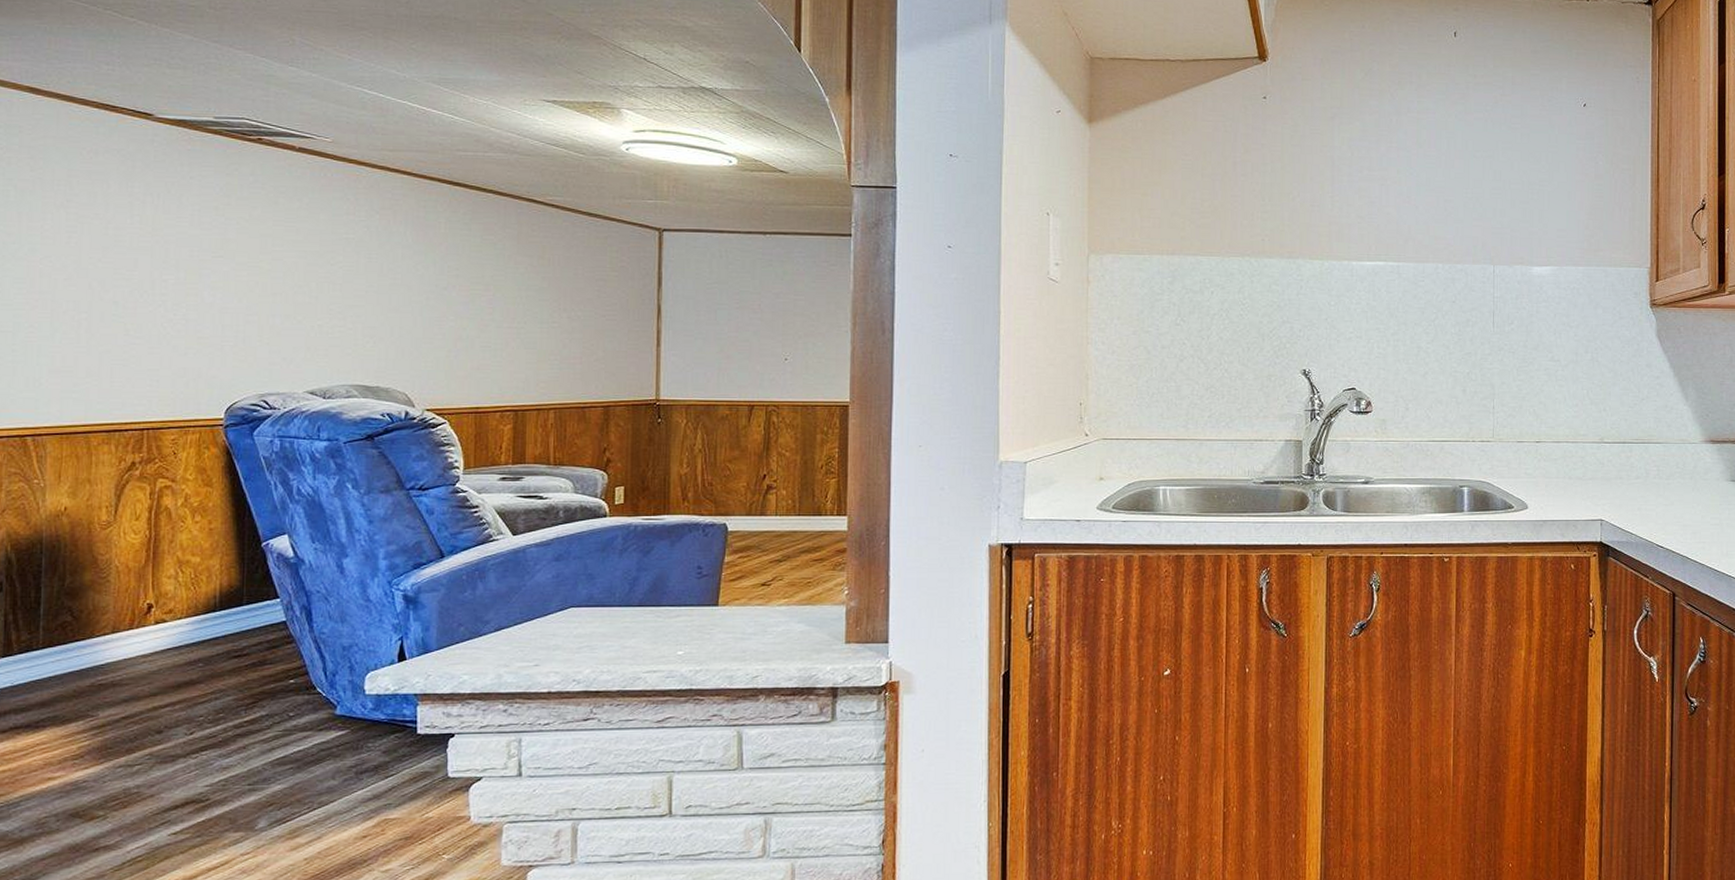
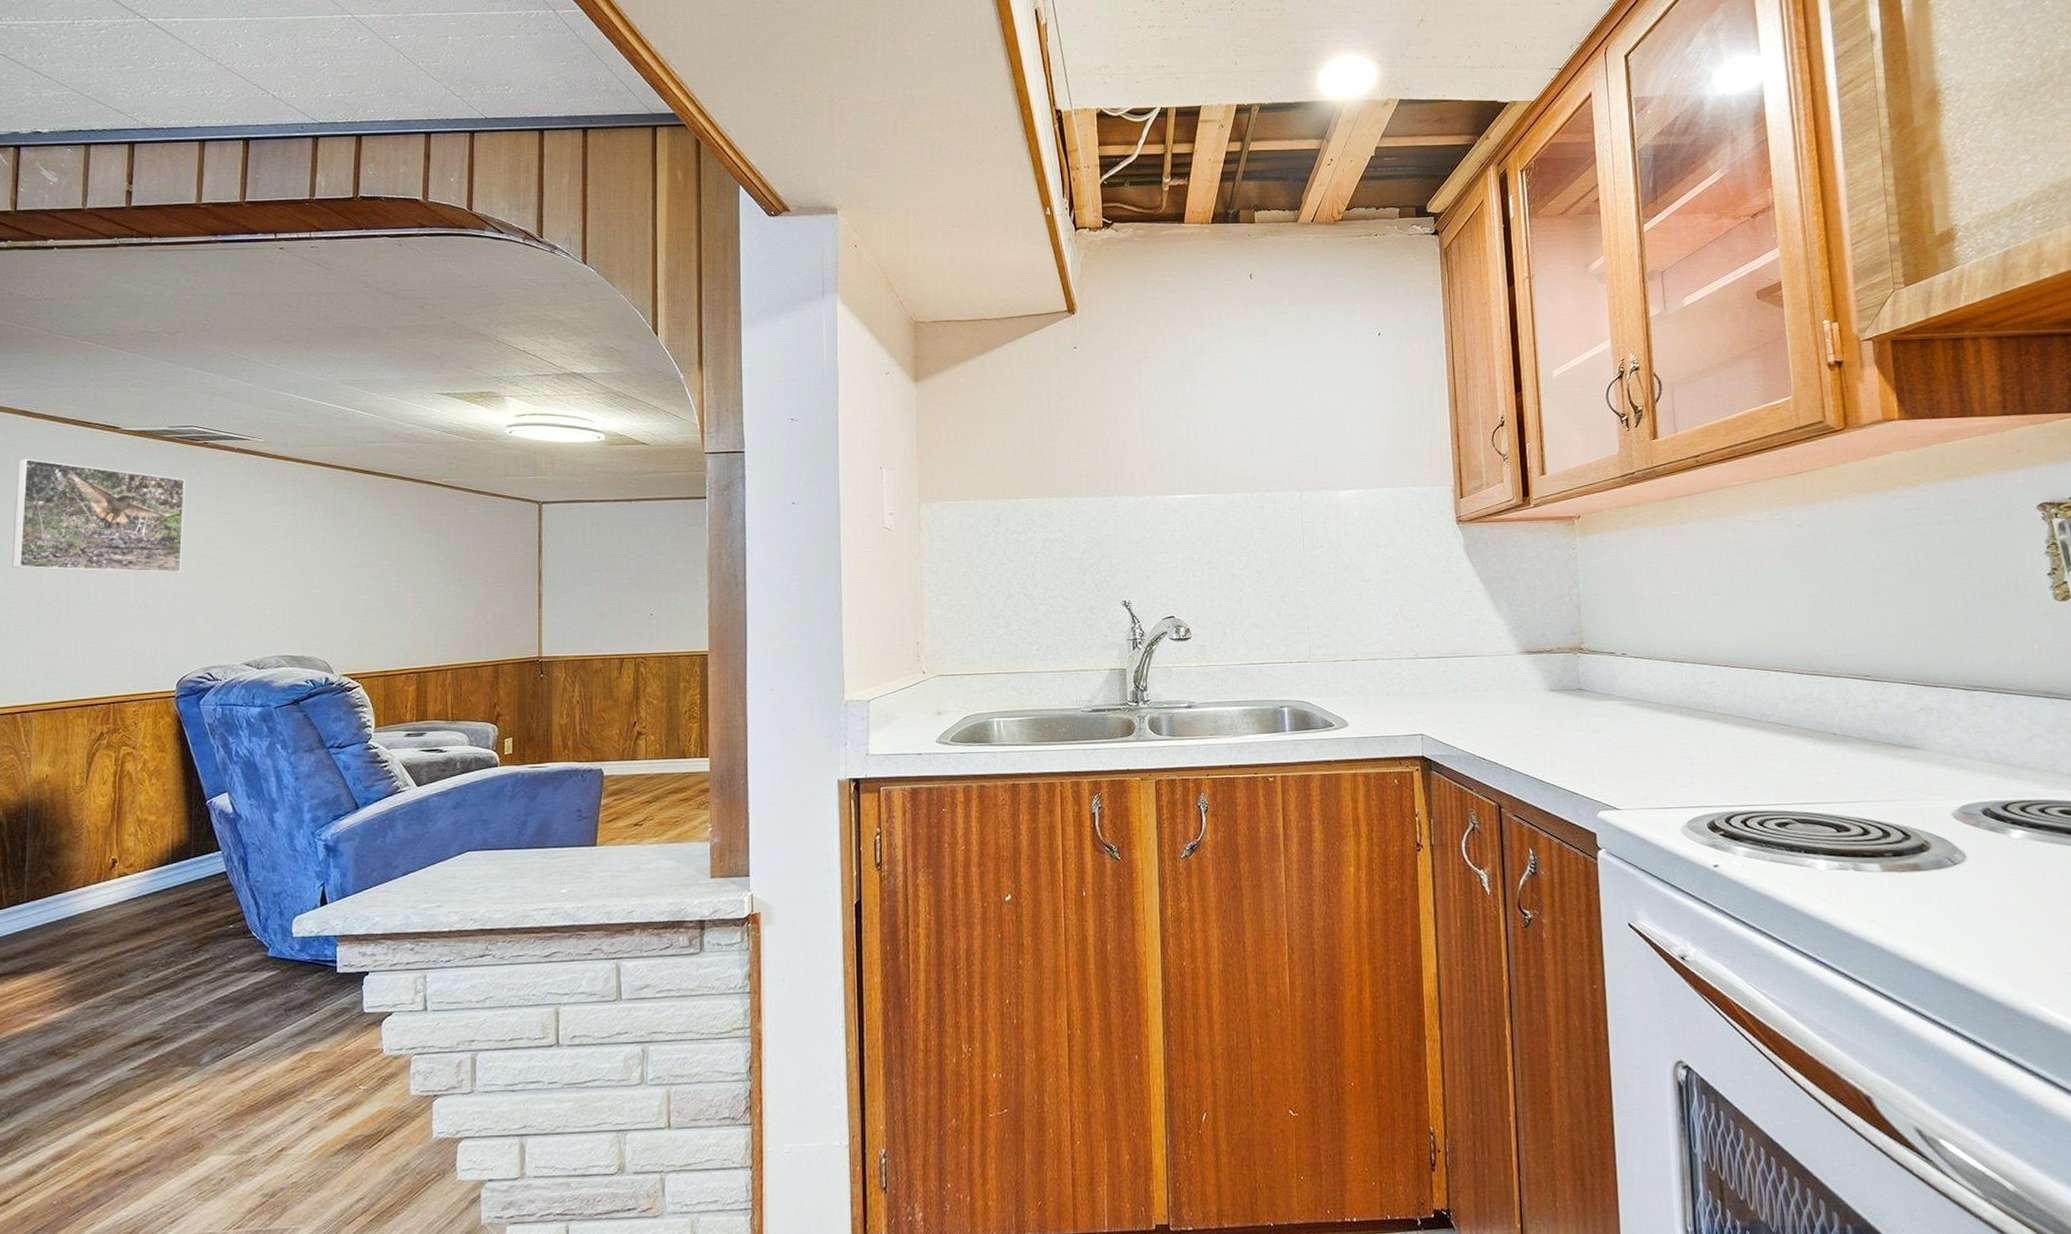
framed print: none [17,143,235,285] -> present [11,458,185,573]

